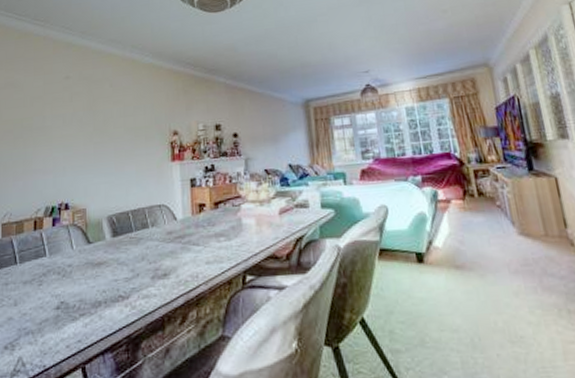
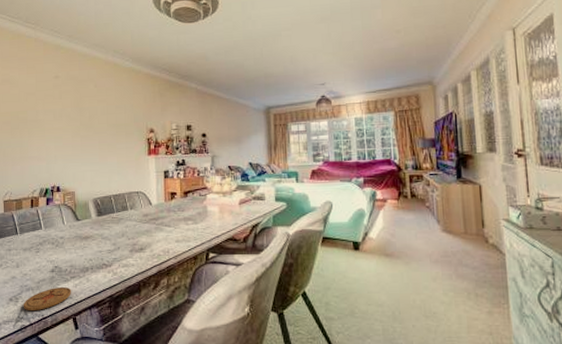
coaster: none [20,327,80,361] -> present [23,286,71,310]

